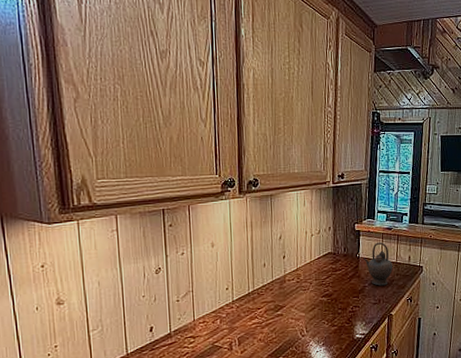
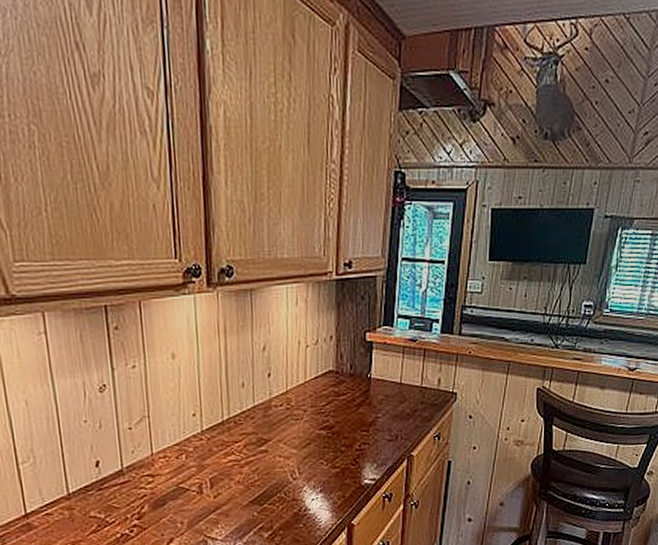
teapot: present [363,242,393,286] -> none [376,358,417,417]

